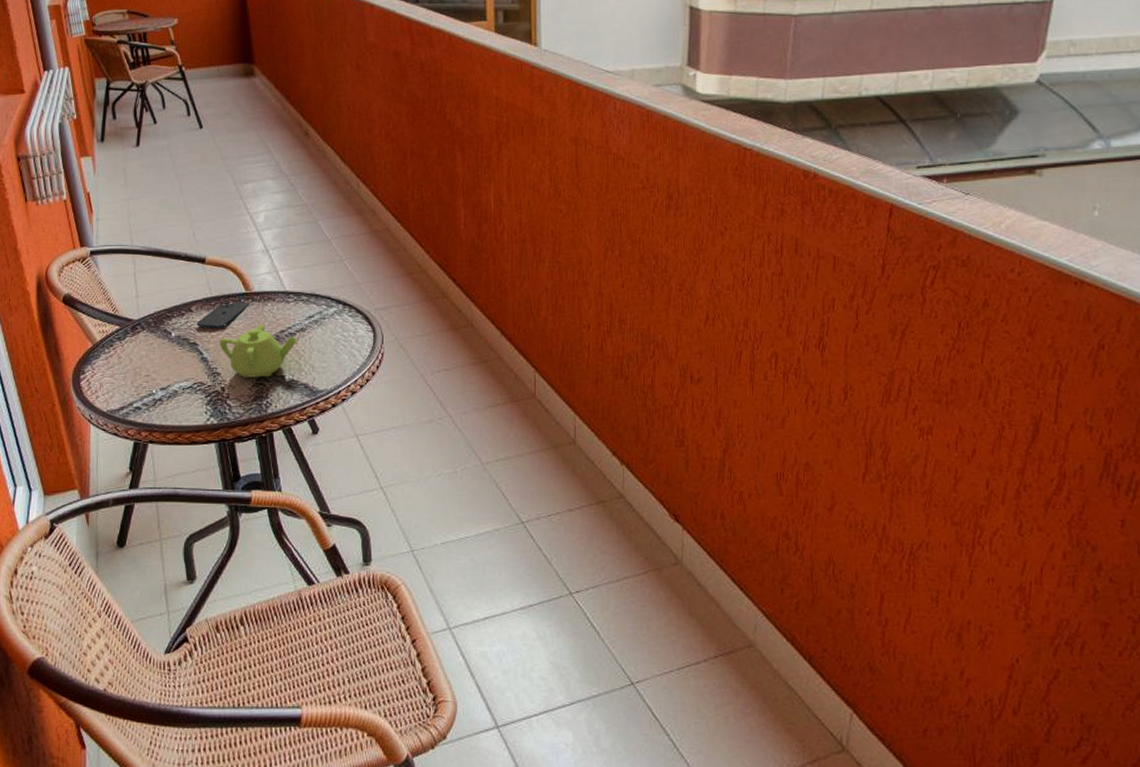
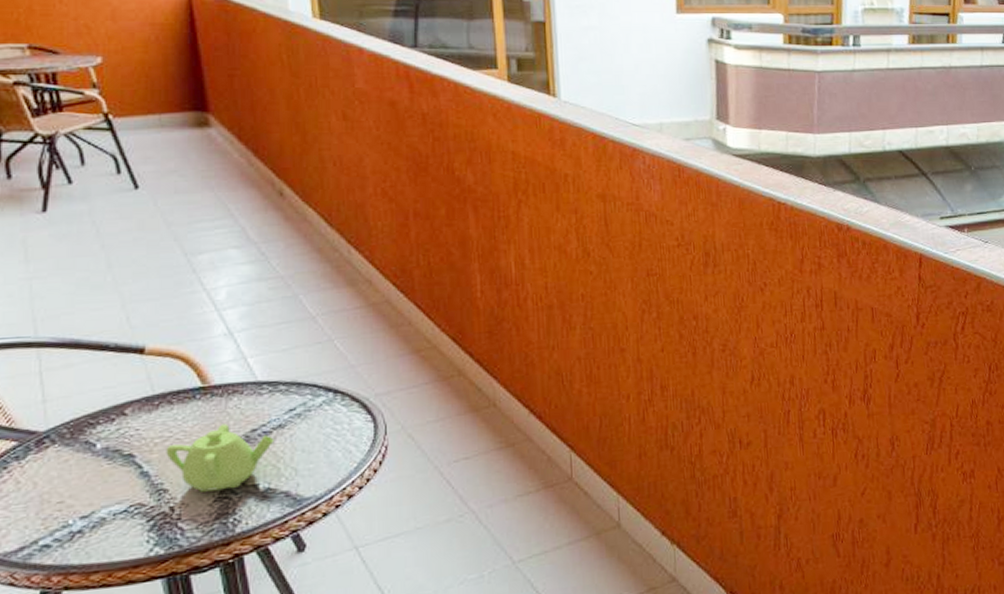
smartphone: present [196,301,249,328] -> none [132,398,208,434]

